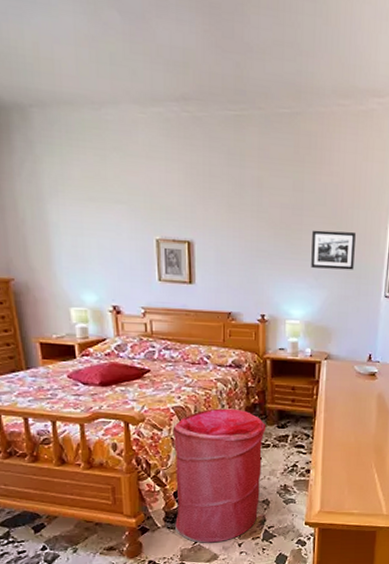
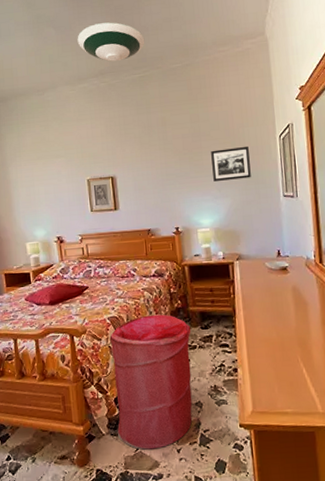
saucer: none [153,21,247,86] -> present [77,22,145,62]

